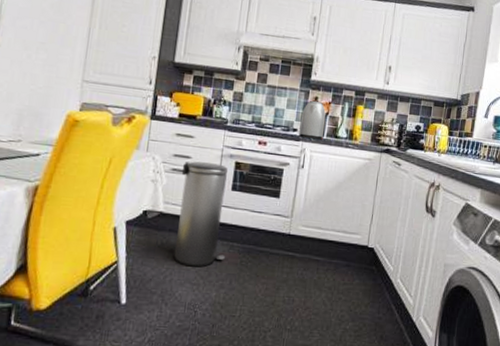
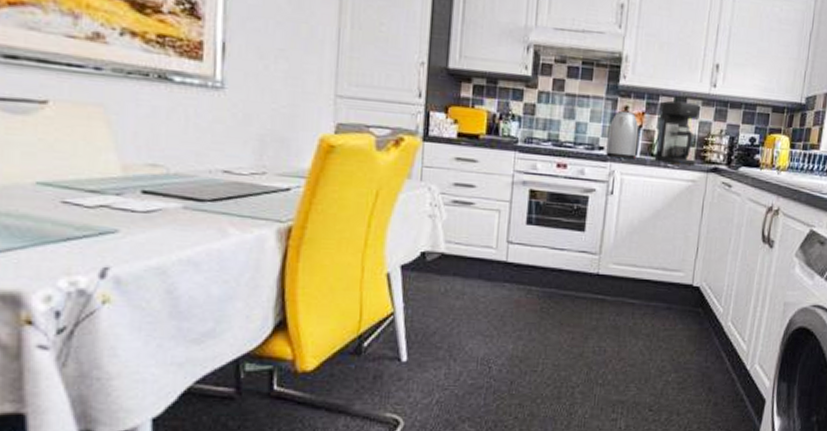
pedal bin: present [173,161,228,268] -> none [460,191,523,317]
coffee maker: none [338,93,375,148] -> present [654,100,699,167]

